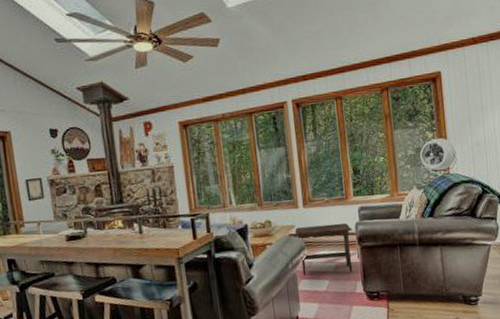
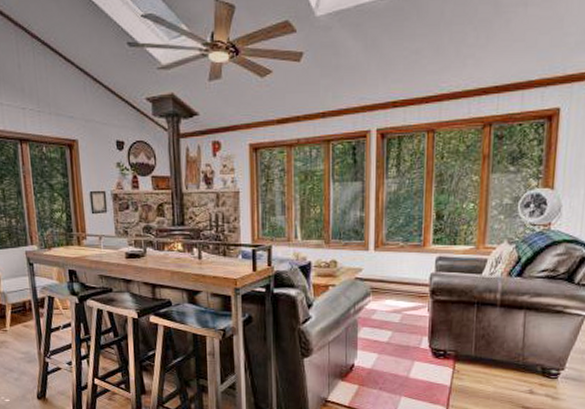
footstool: present [294,223,353,276] -> none [361,271,426,326]

